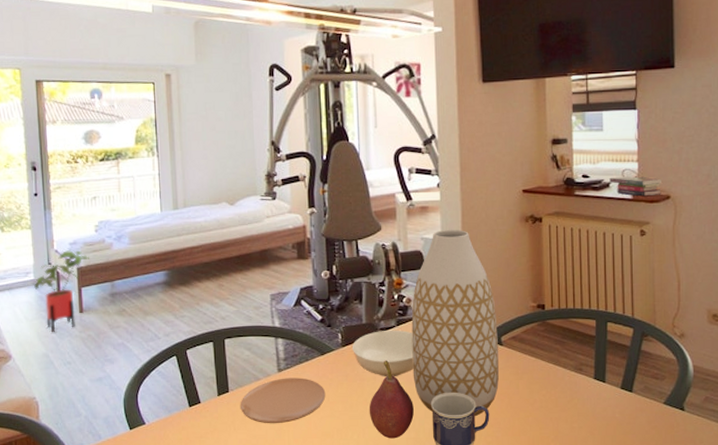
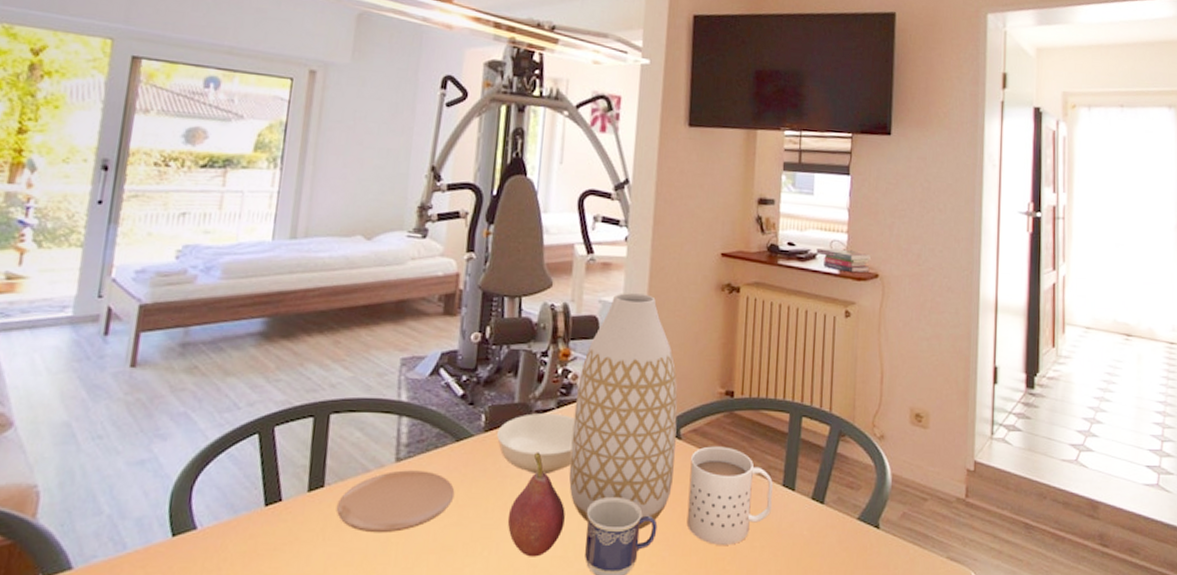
house plant: present [34,250,90,332] -> none [70,280,162,392]
mug: none [513,349,587,427] -> present [686,446,773,545]

